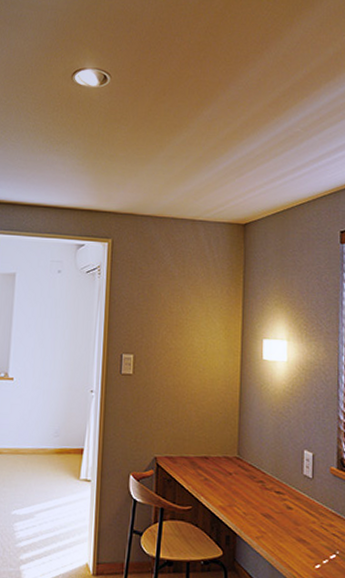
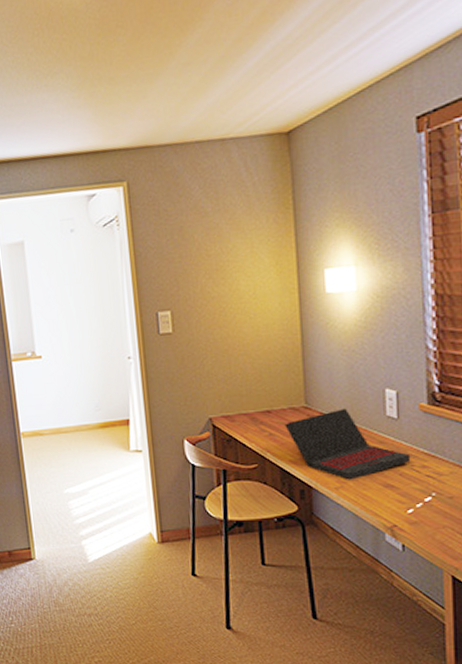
laptop: none [218,463,321,531] -> present [284,408,411,480]

